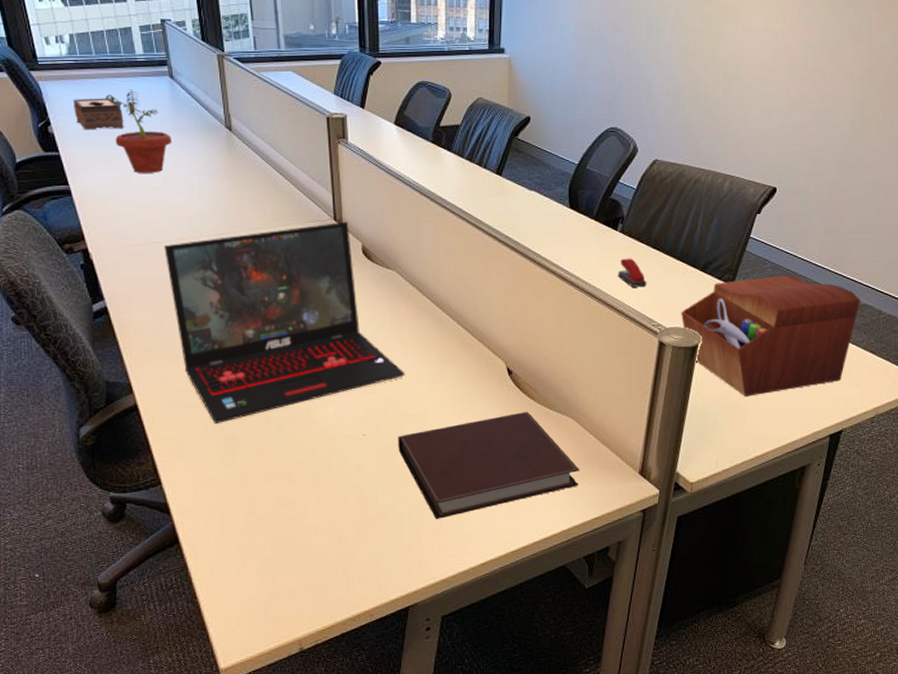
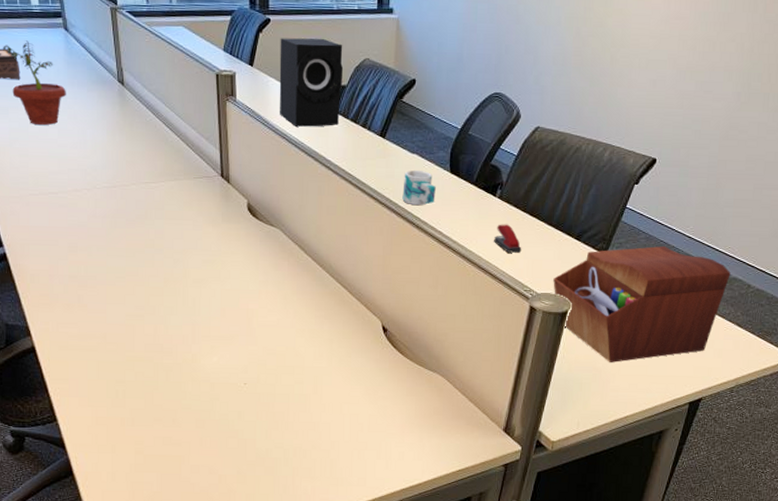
laptop: present [164,221,405,424] -> none [59,178,285,368]
speaker: none [391,79,456,167] -> present [279,38,343,127]
notebook: present [398,411,580,520] -> none [277,367,448,465]
mug: none [522,207,556,242] -> present [402,170,436,205]

